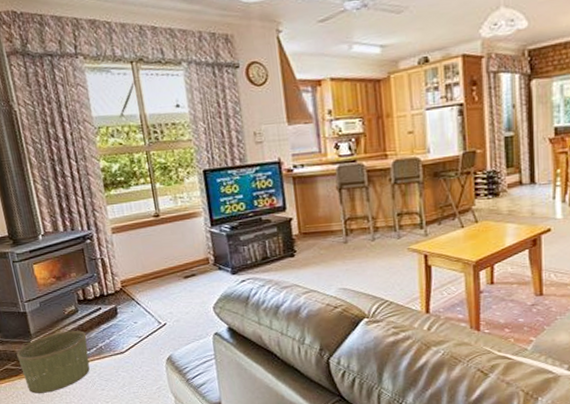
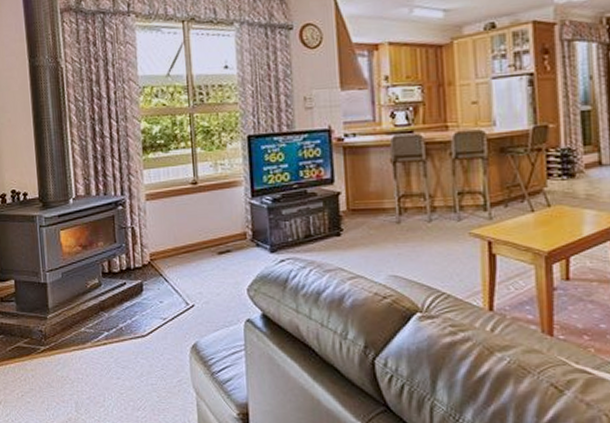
basket: present [16,330,90,394] -> none [31,306,108,378]

